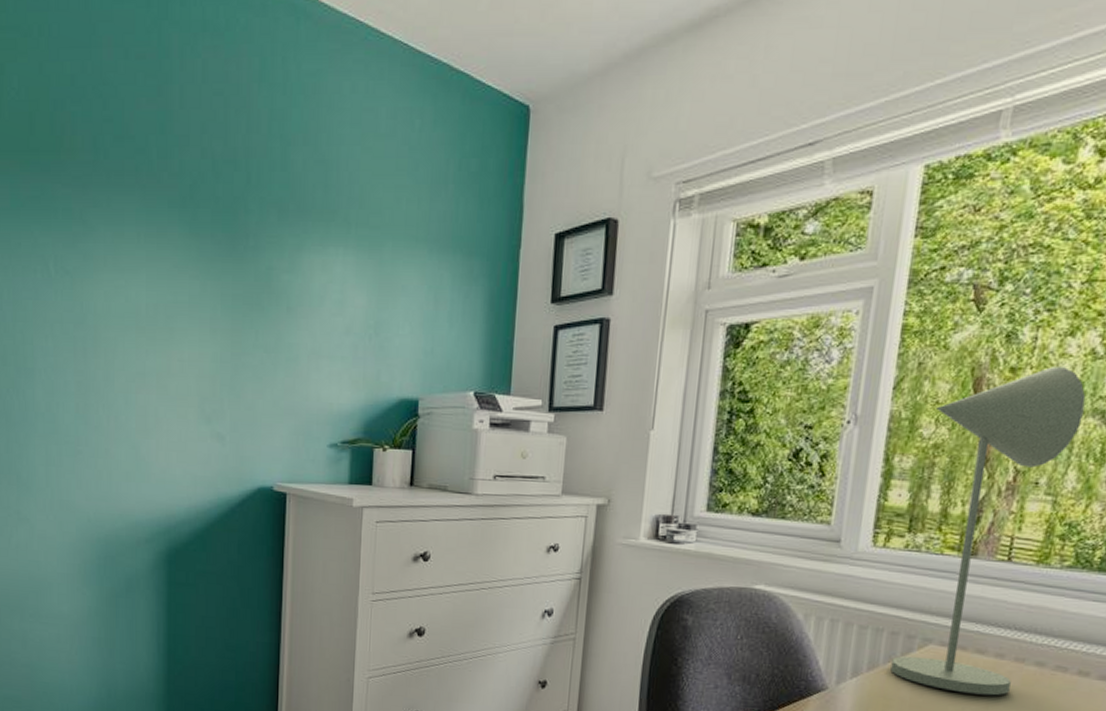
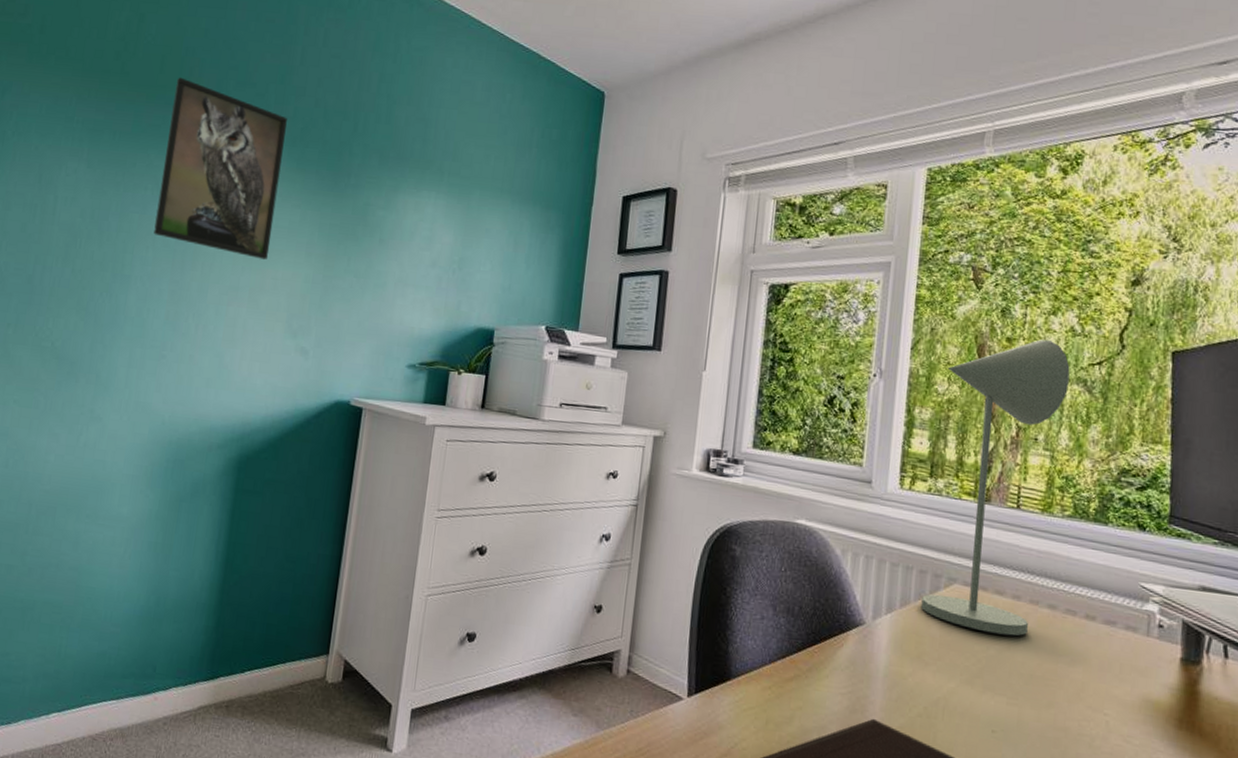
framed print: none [49,137,173,340] -> present [153,77,287,260]

